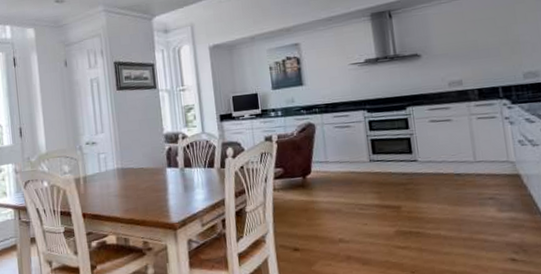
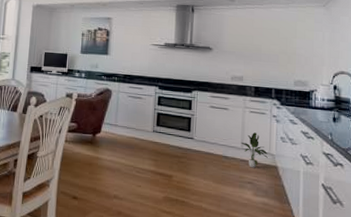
potted plant: none [472,141,507,182] -> present [241,132,268,168]

